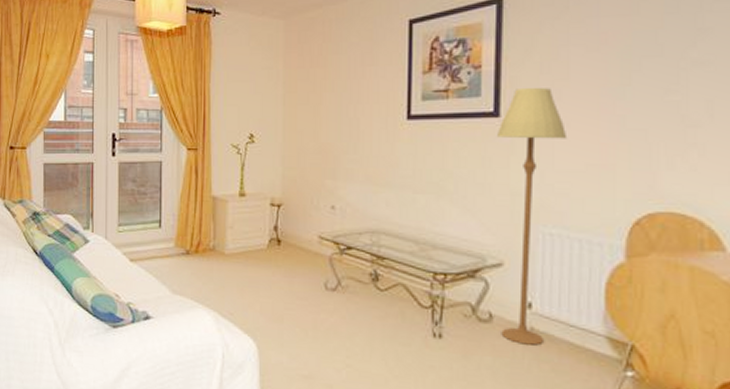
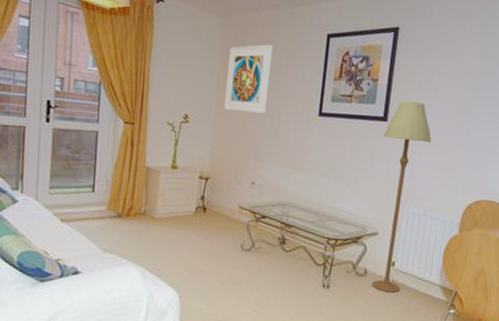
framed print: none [293,42,344,124] -> present [224,44,274,114]

